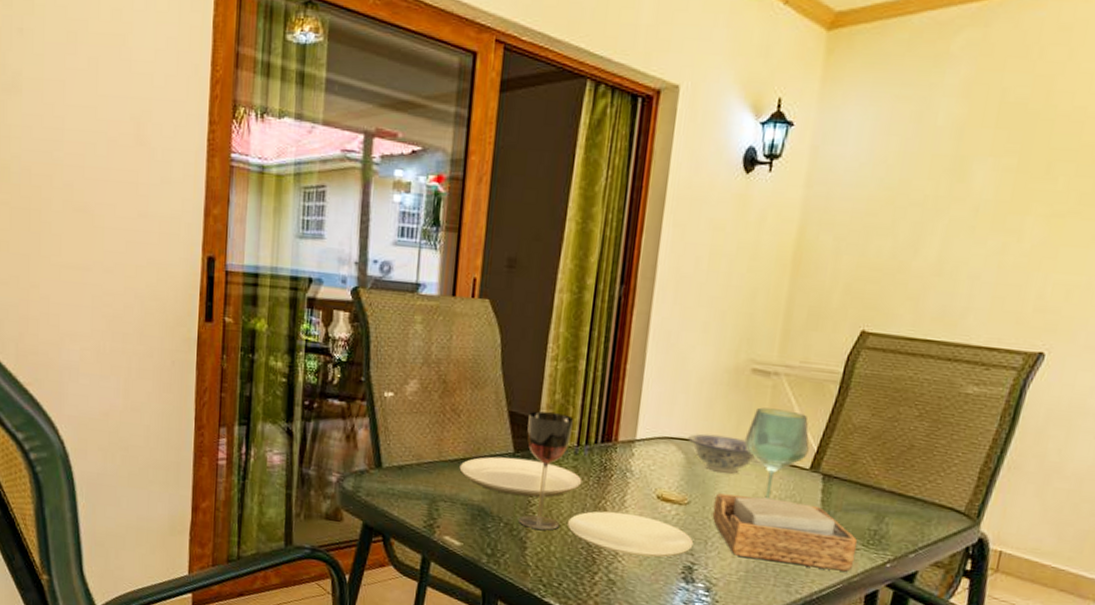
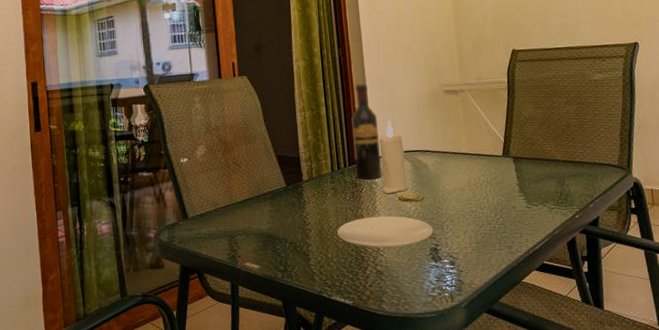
plate: present [459,456,582,497] -> none [247,189,341,220]
wineglass: present [519,411,574,530] -> none [292,150,332,243]
wine bottle: none [608,338,653,467] -> present [350,83,382,180]
candle: none [638,392,680,489] -> present [379,119,408,193]
bowl: present [688,433,755,474] -> none [411,143,462,171]
napkin holder: present [712,493,858,572] -> none [440,182,553,232]
wine glass: present [744,407,809,499] -> none [451,115,499,184]

